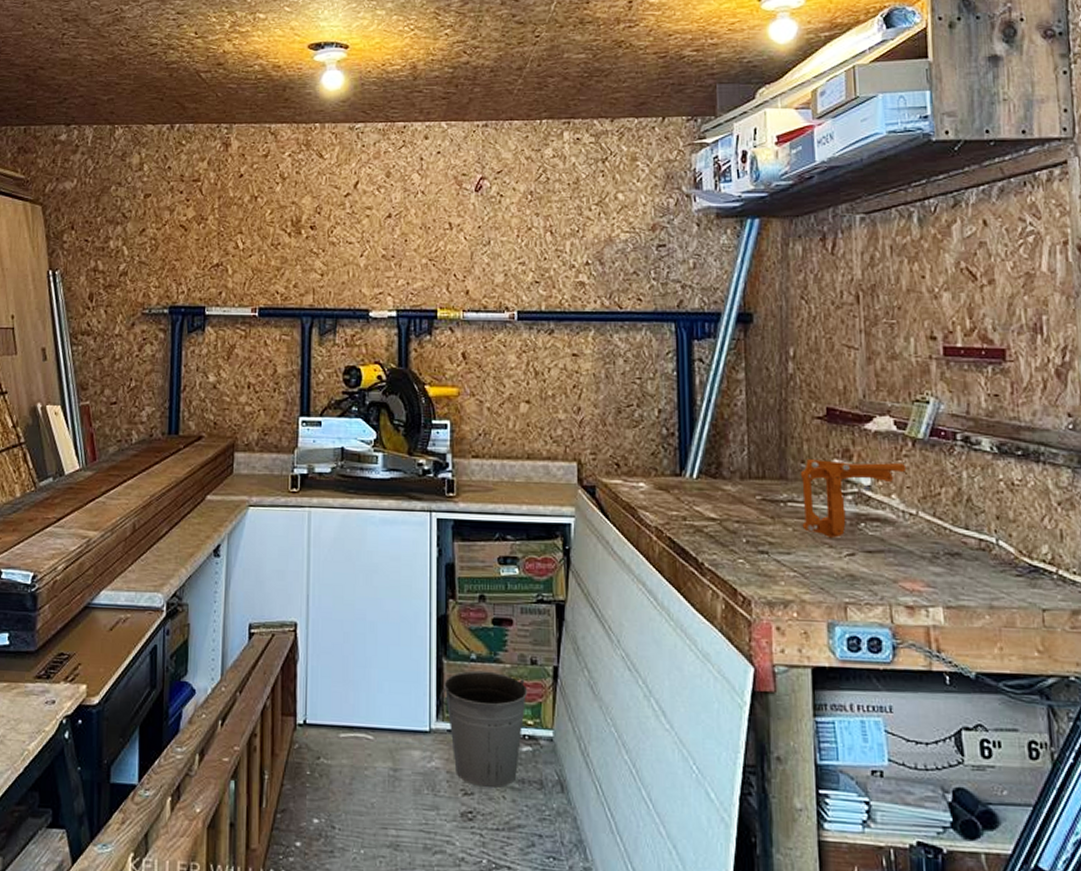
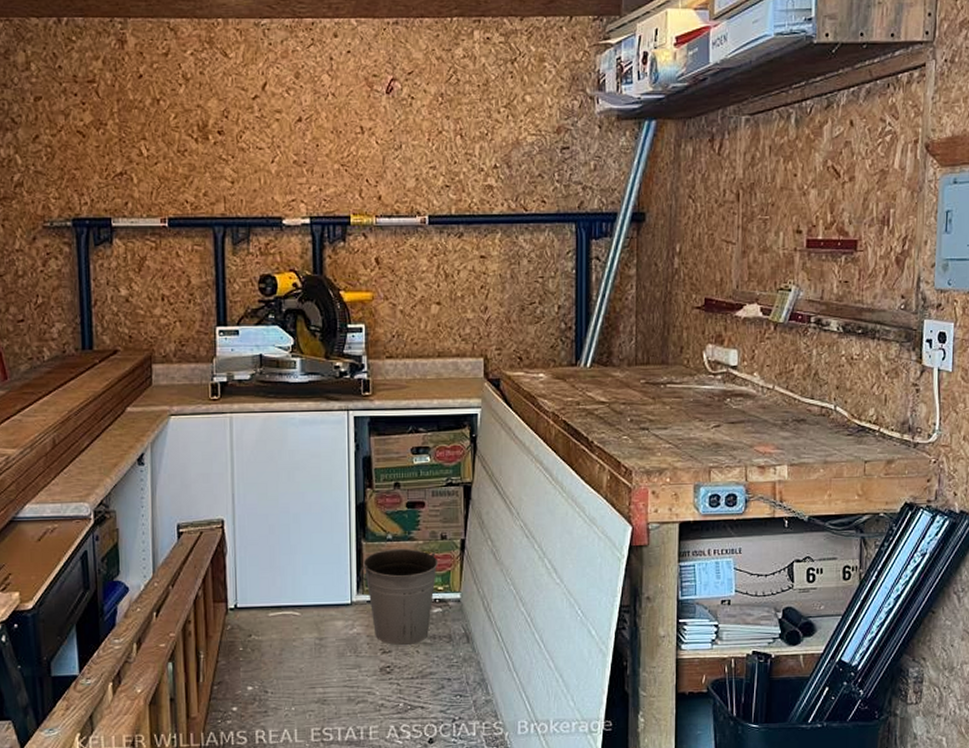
clamp: present [799,459,907,538] -> none [678,345,768,413]

